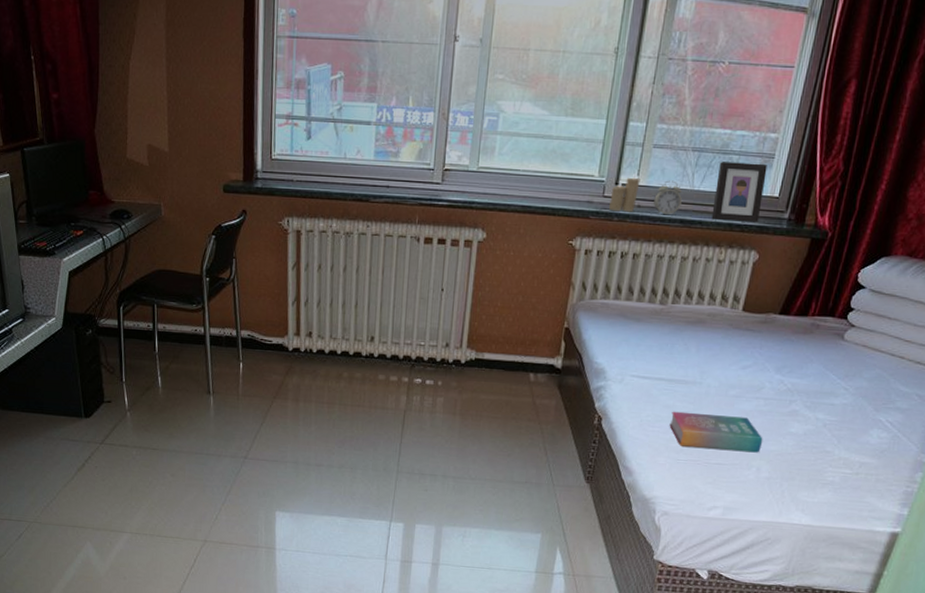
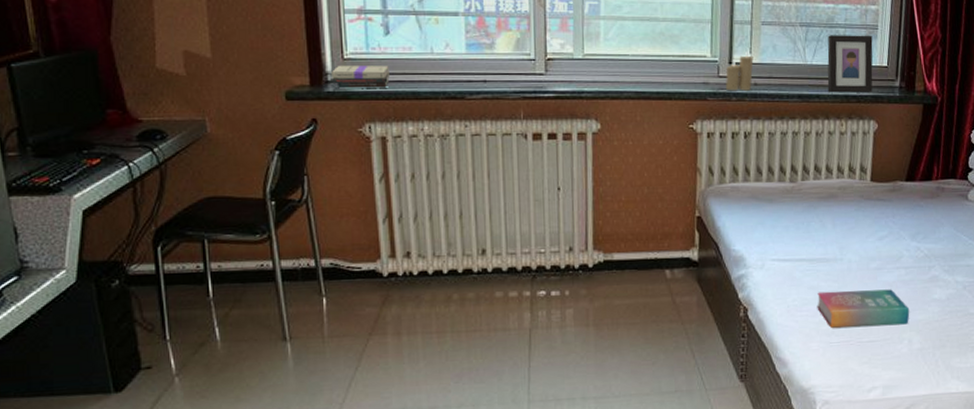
books: none [258,165,308,187] -> present [329,65,390,89]
alarm clock: present [654,180,683,216] -> none [770,56,797,92]

